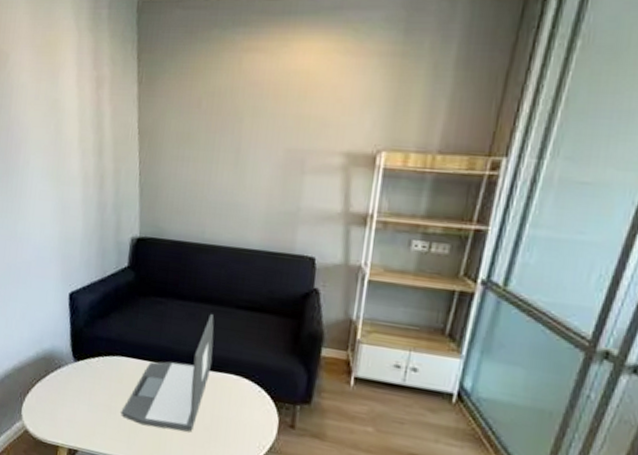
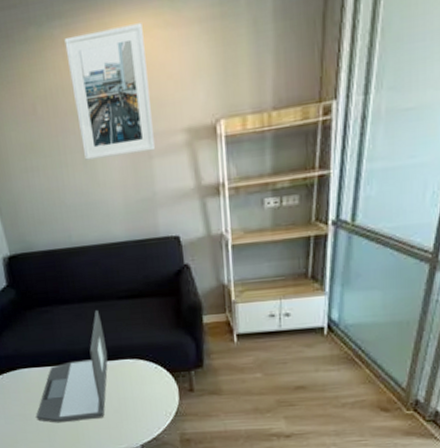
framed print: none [237,44,323,167] -> present [64,23,156,160]

